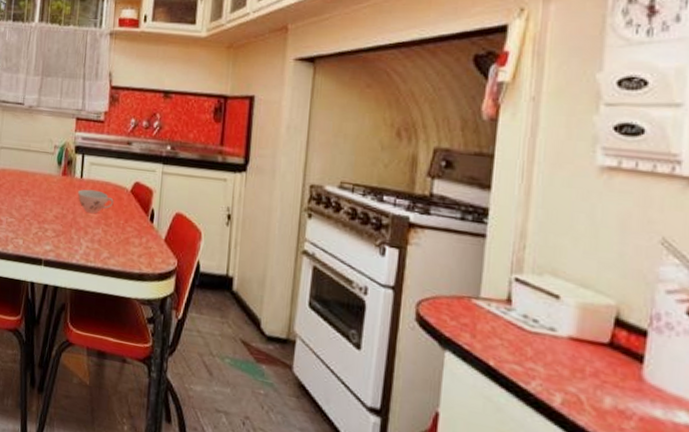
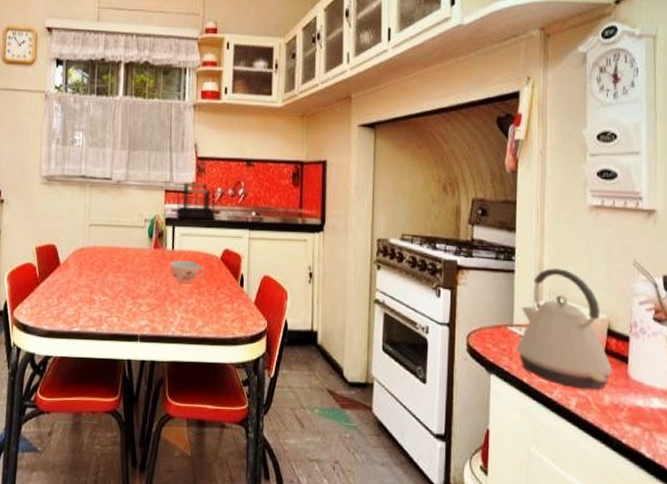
dish rack: none [87,111,129,152] -> present [177,182,216,220]
kettle: none [481,236,619,390] -> present [516,268,612,391]

